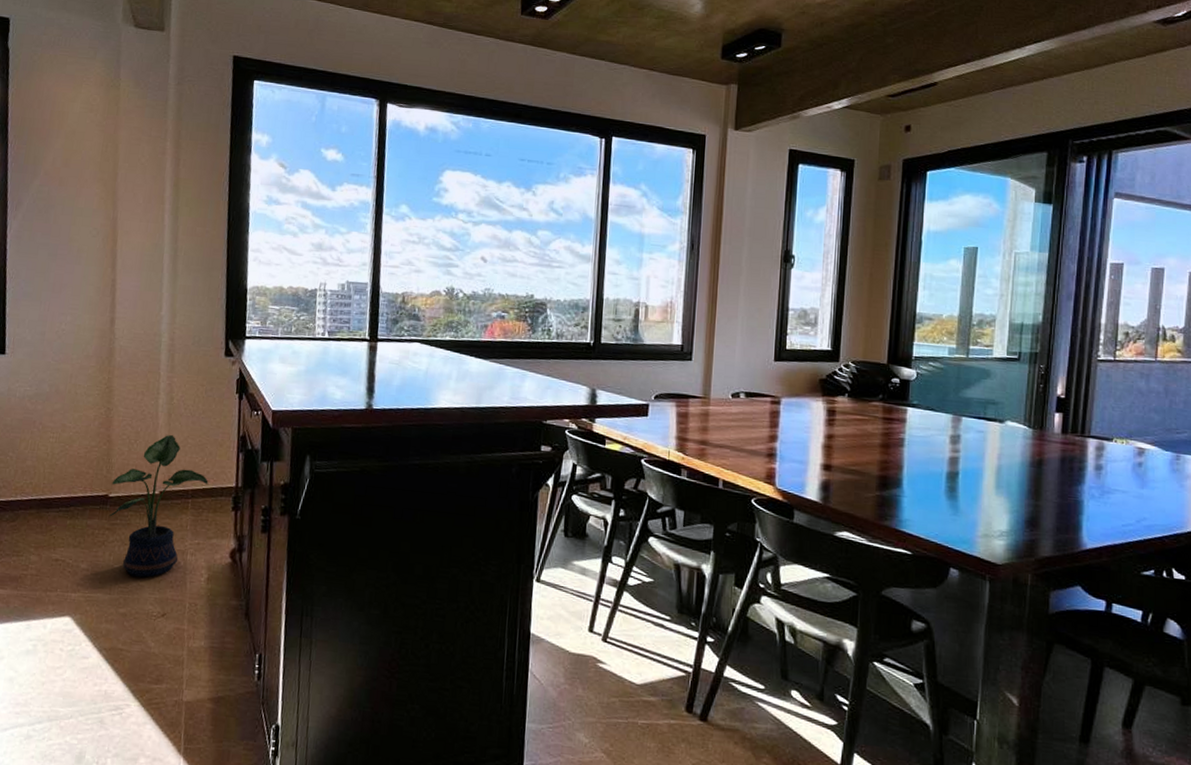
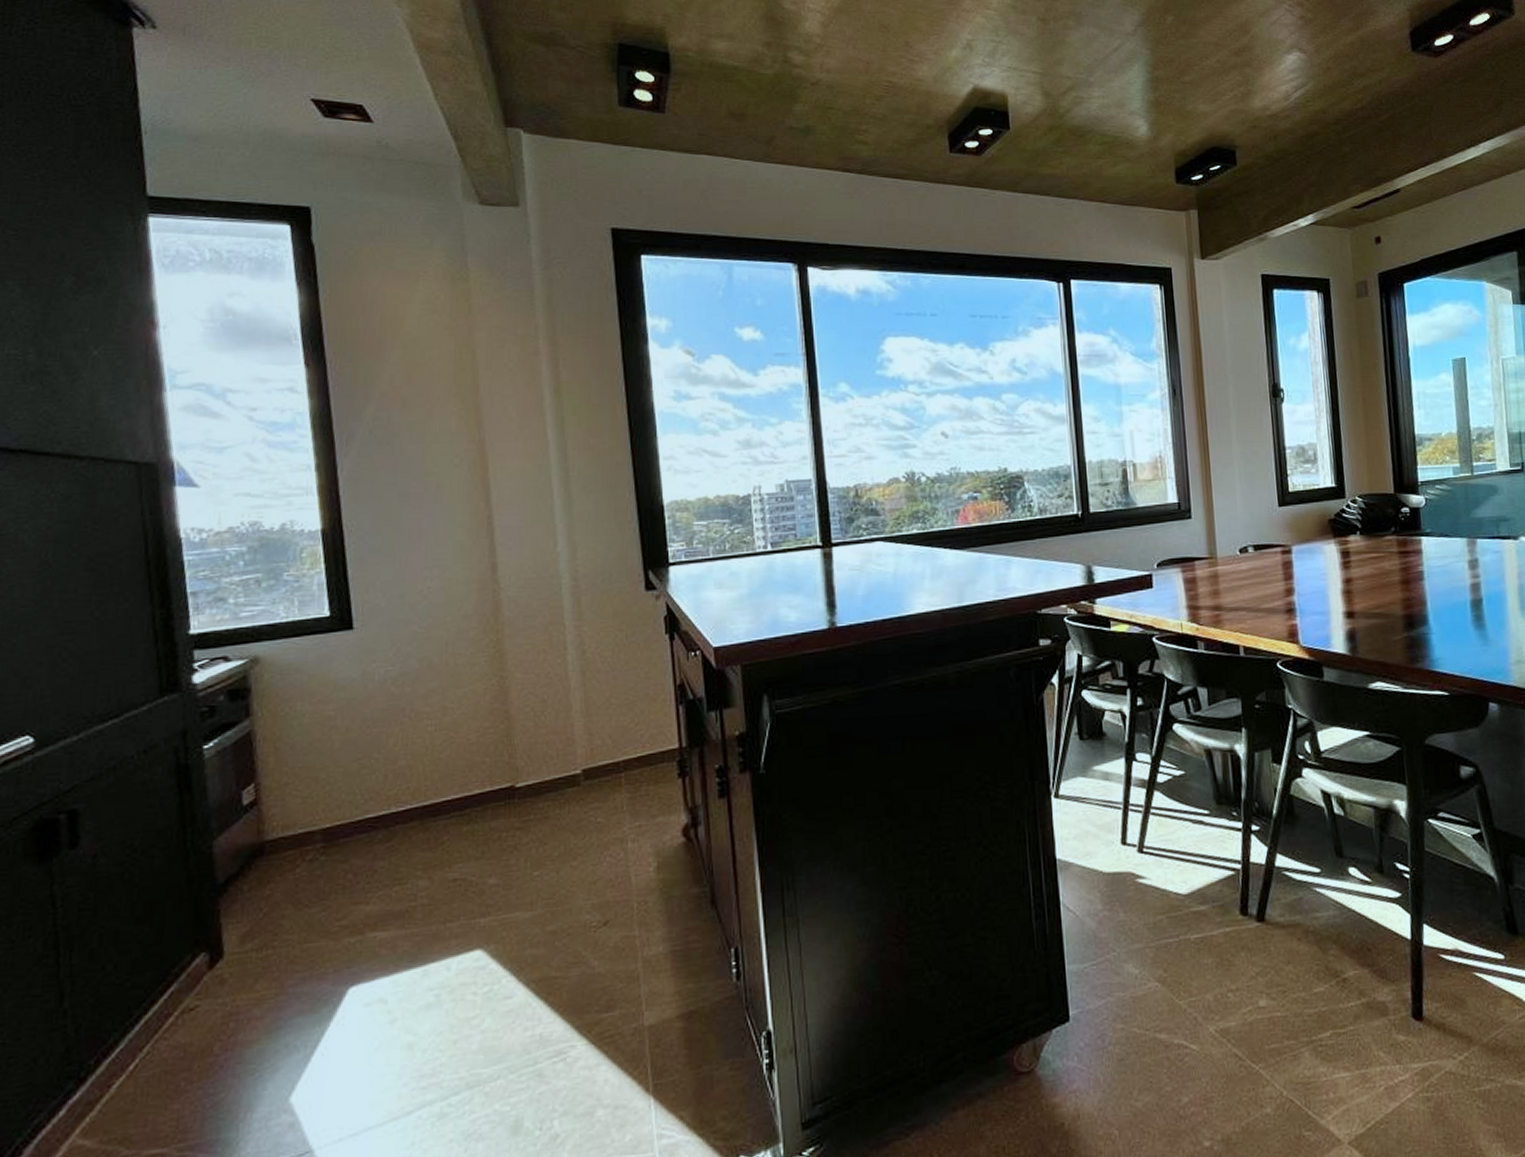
potted plant: present [109,435,209,578] -> none [517,698,644,882]

